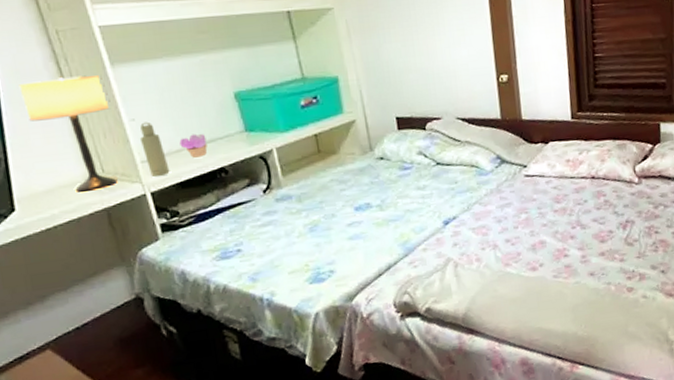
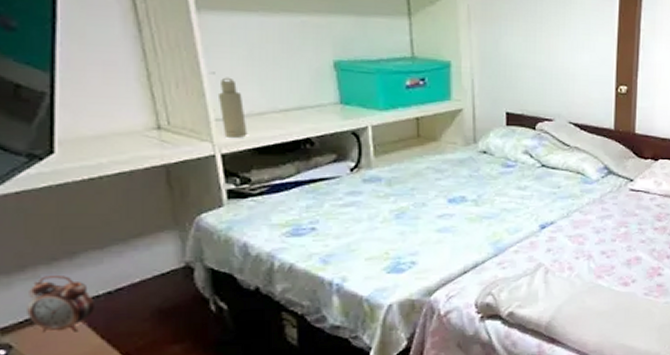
alarm clock: none [13,317,68,370] -> present [27,276,94,334]
table lamp: present [19,75,119,192] -> none [82,13,190,143]
succulent plant: present [179,133,208,158] -> none [263,98,295,124]

